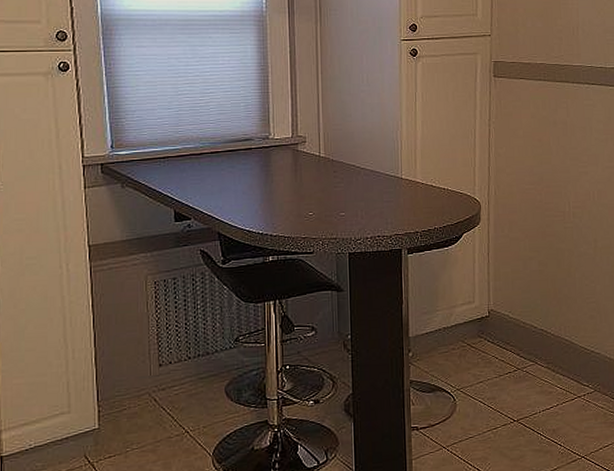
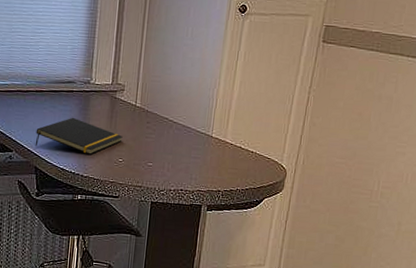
notepad: none [215,175,310,212] -> present [35,117,123,155]

